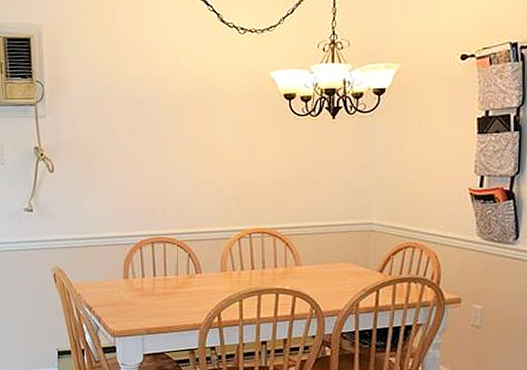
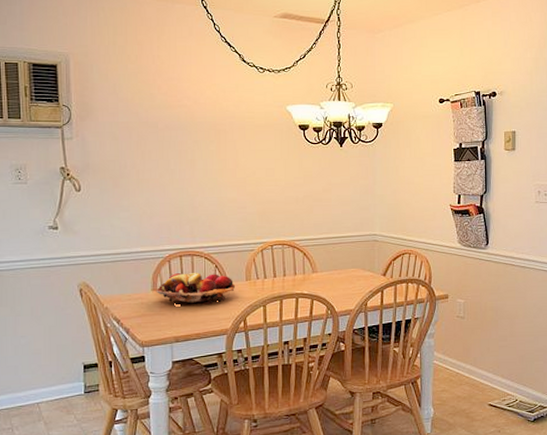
fruit basket: none [127,261,210,296] -> present [156,273,236,305]

